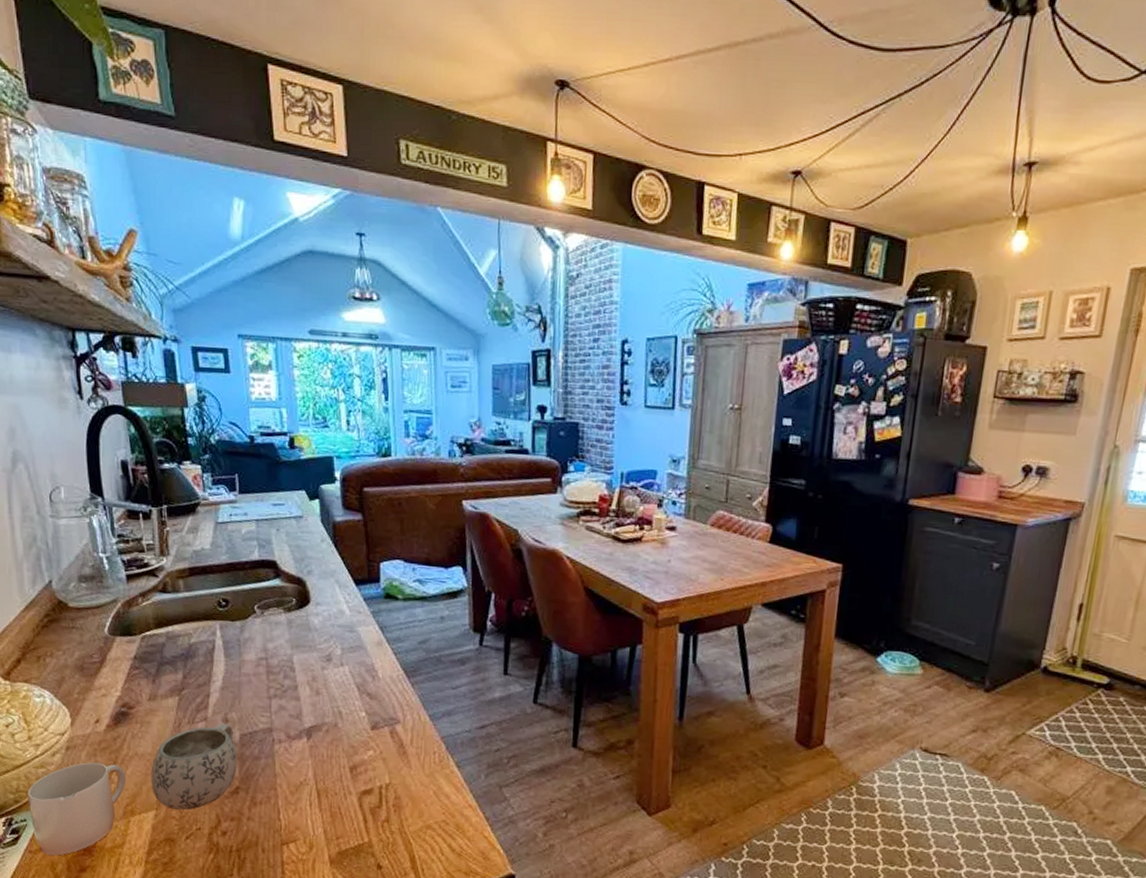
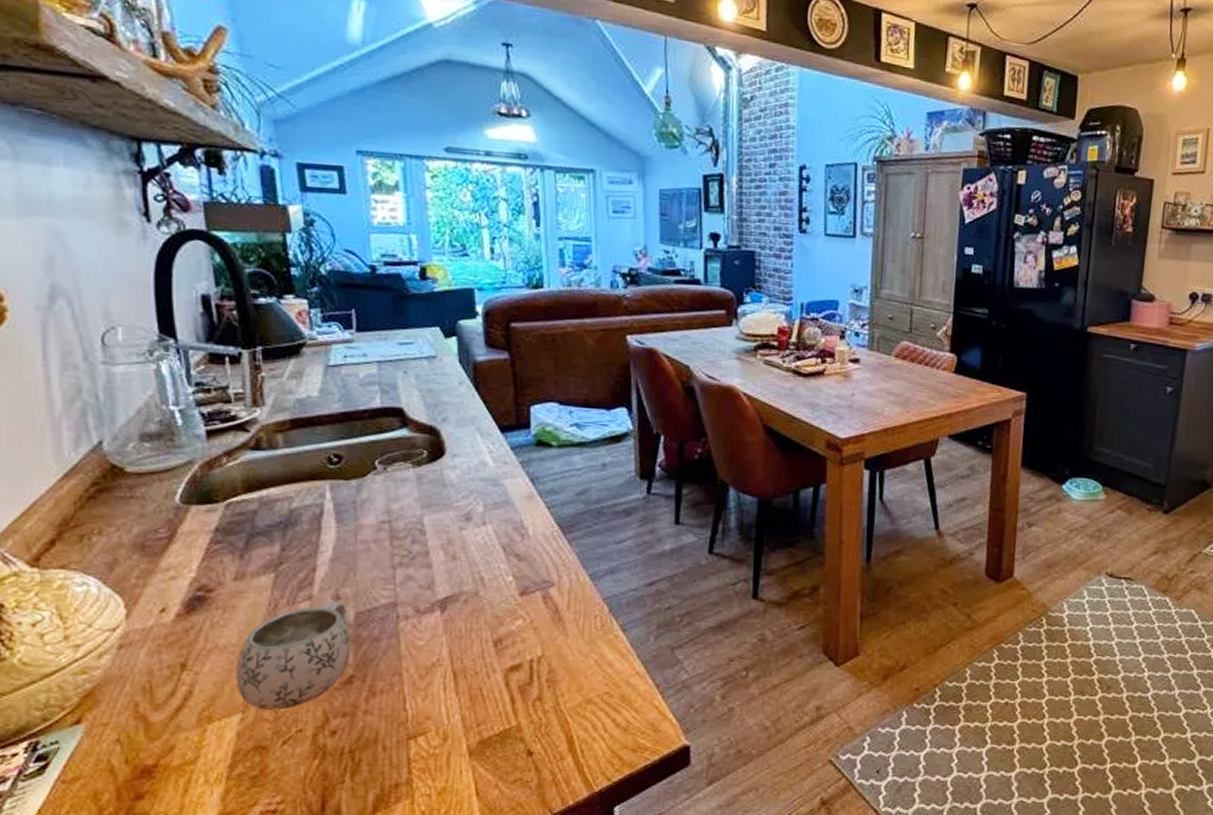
cup: present [28,762,126,856] -> none [62,661,202,783]

